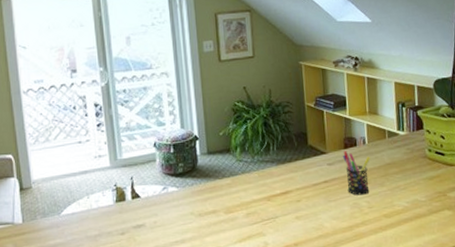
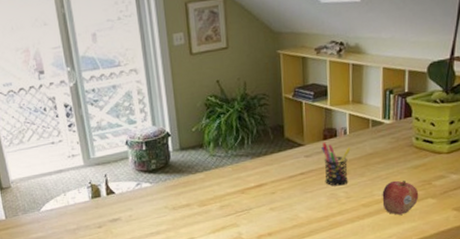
fruit: none [401,191,436,227] -> present [382,180,419,215]

